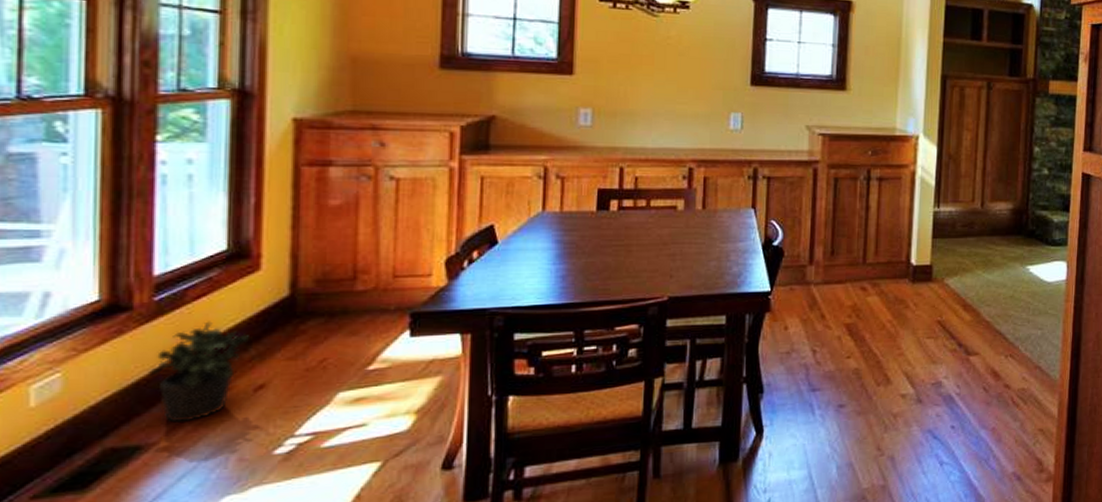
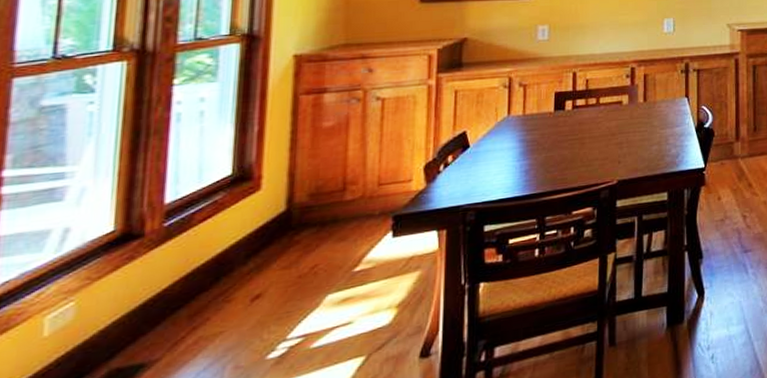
potted plant: present [149,321,249,423] -> none [155,240,248,338]

